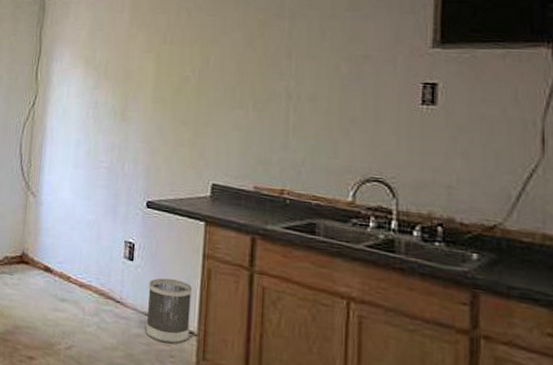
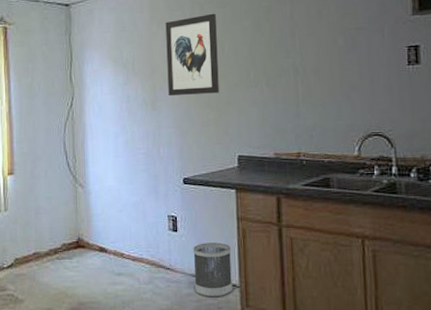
wall art: none [141,21,204,111] -> present [165,13,219,96]

